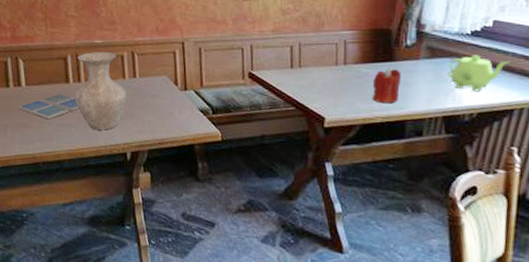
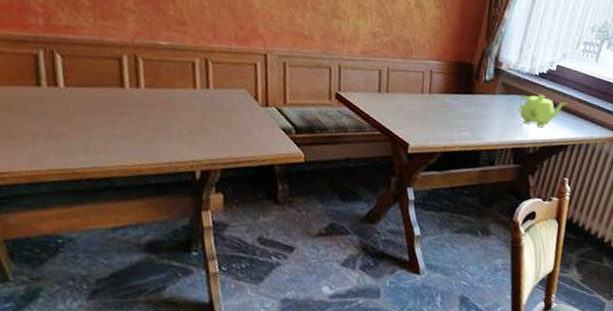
drink coaster: present [18,94,79,120] -> none [54,99,137,129]
vase: present [75,51,126,131] -> none [131,54,197,146]
candle: present [372,68,401,104] -> none [453,100,479,134]

